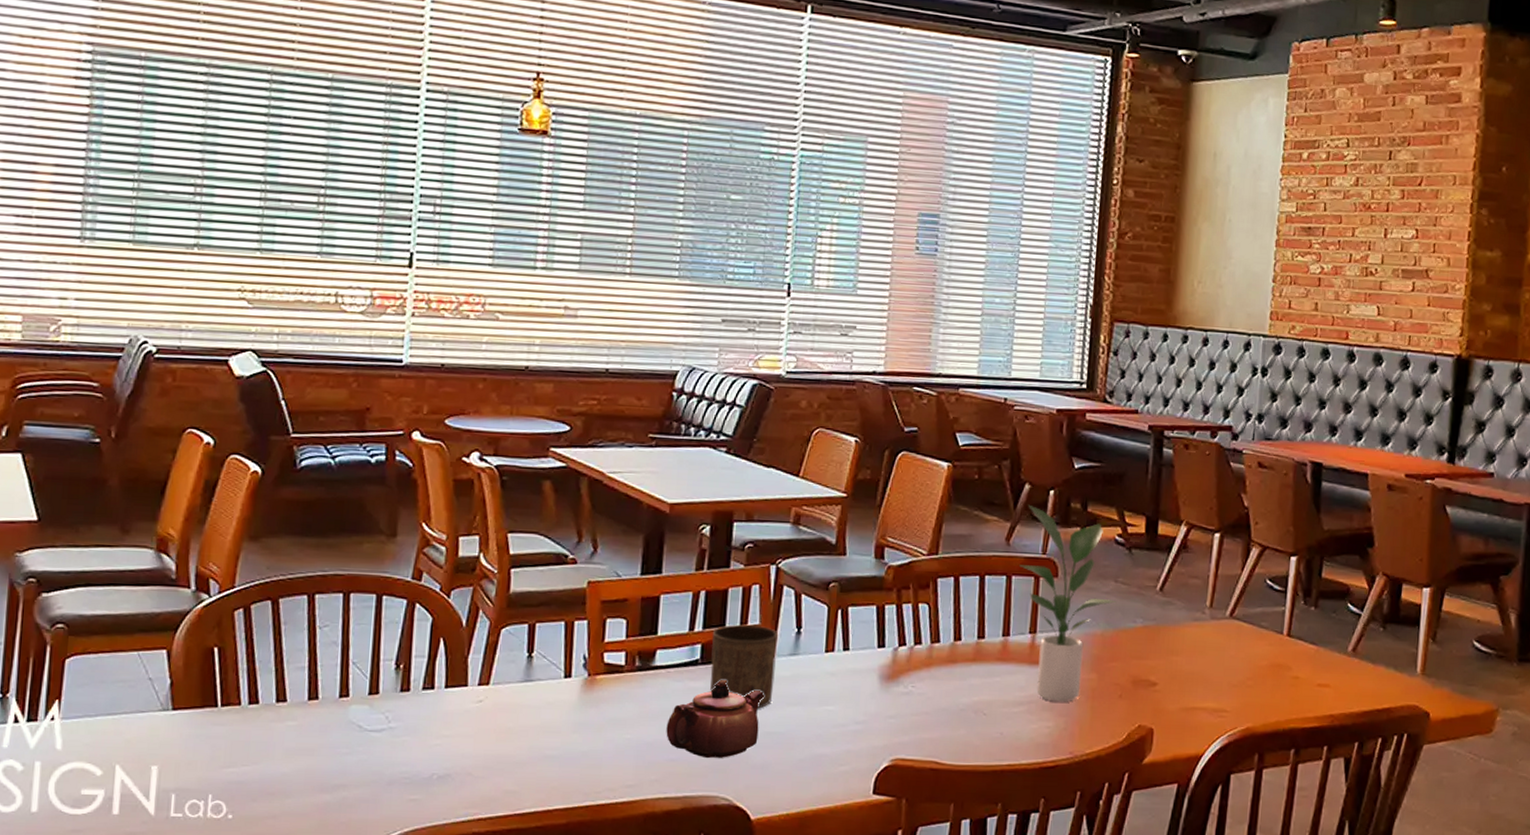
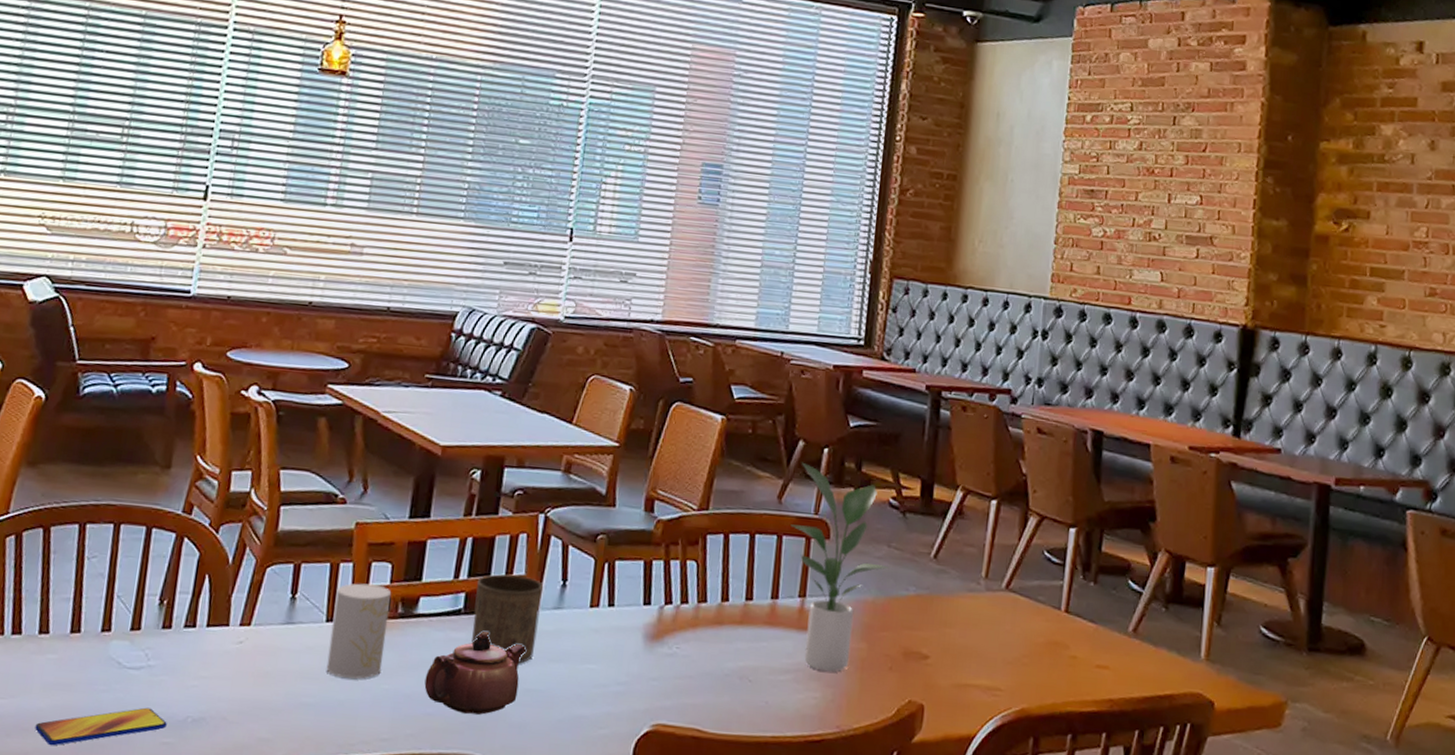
smartphone: none [280,767,413,808] -> present [35,707,167,746]
cup: none [567,639,628,730] -> present [326,583,392,679]

